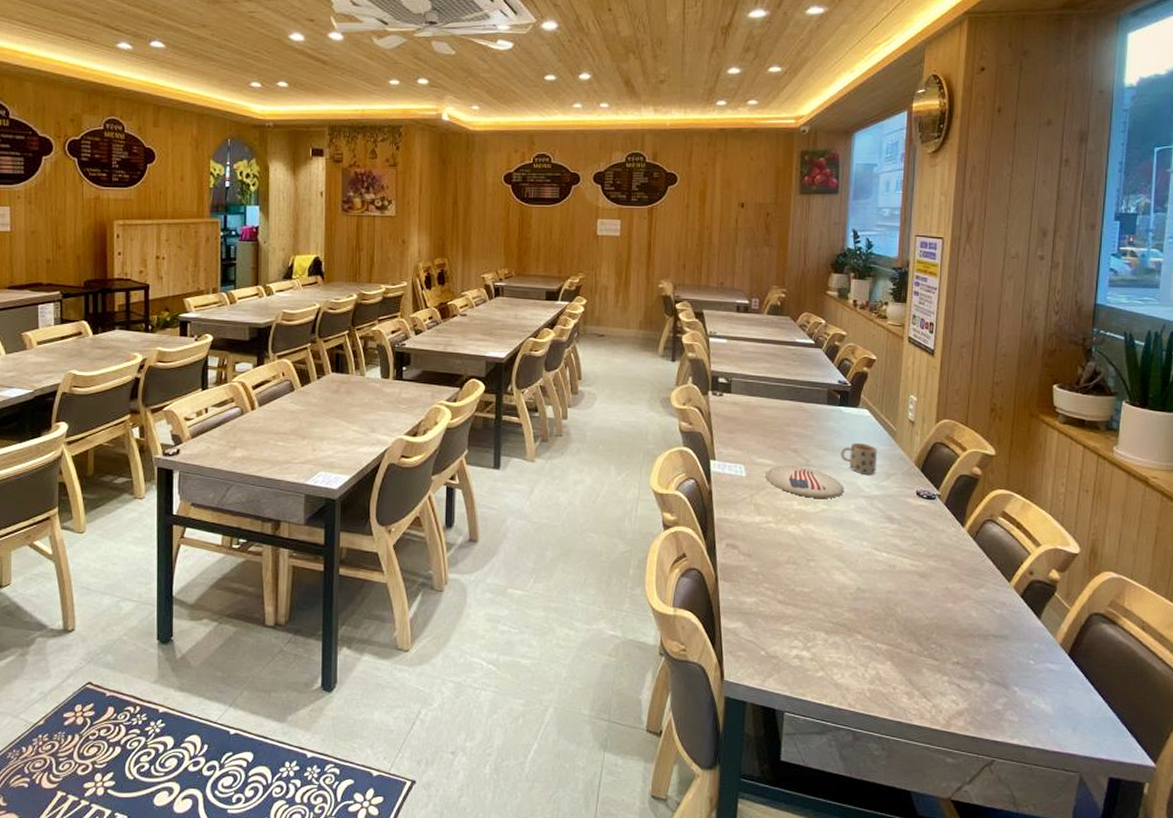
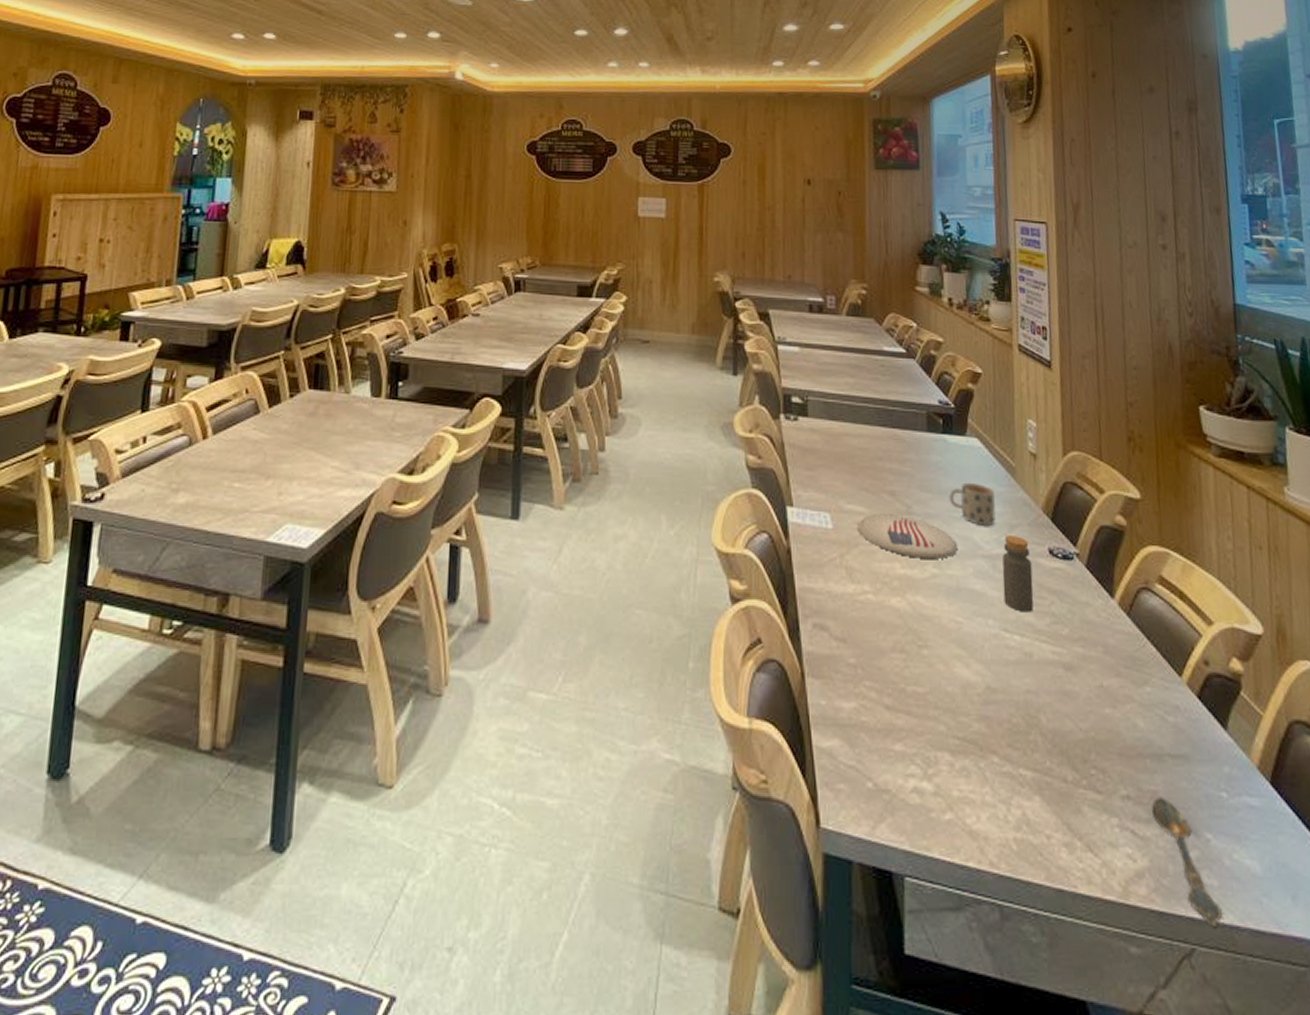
bottle: none [877,482,902,537] -> present [1002,536,1034,612]
spoon: none [974,663,1018,748] -> present [1151,797,1222,928]

